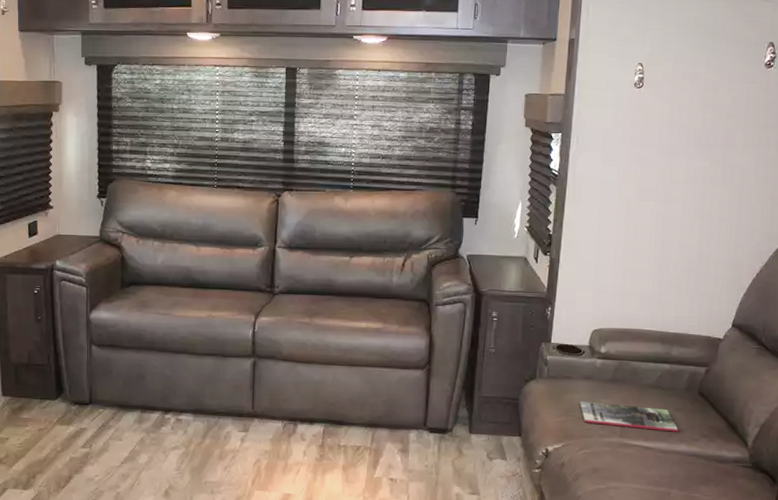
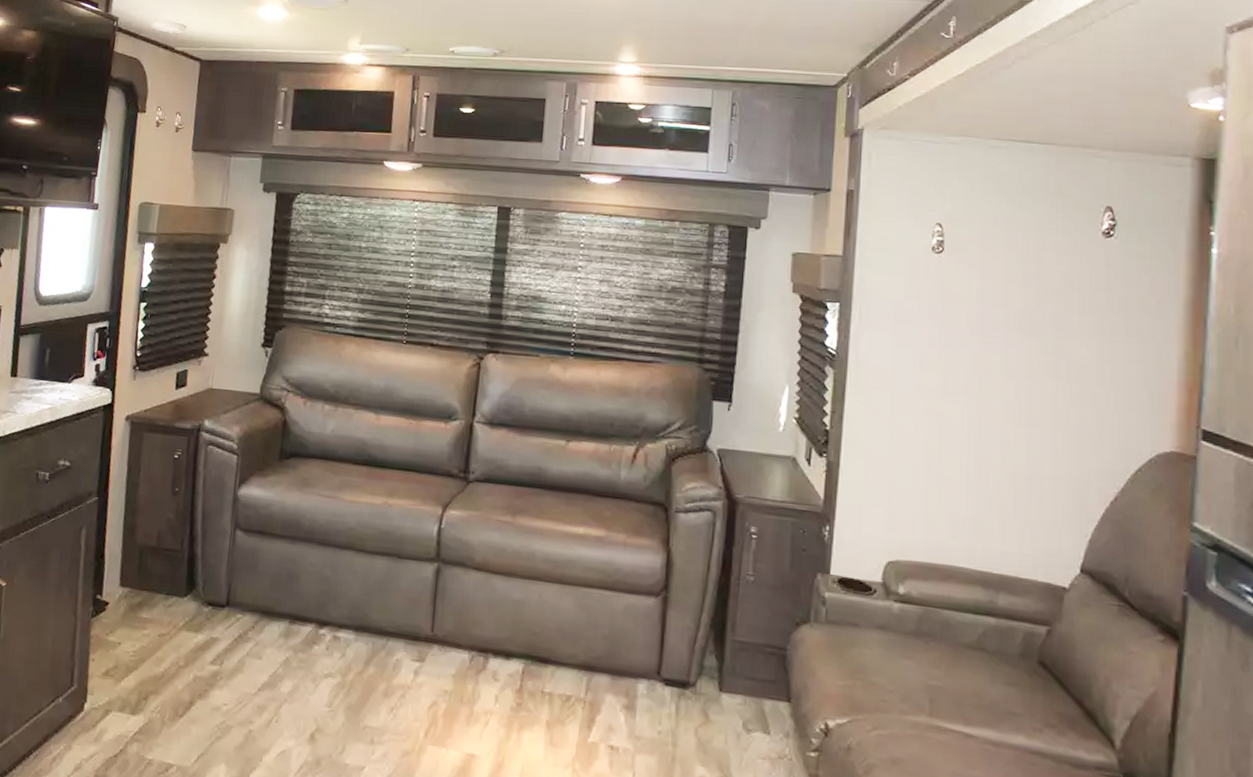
magazine: present [580,401,679,432] -> none [871,659,1013,716]

